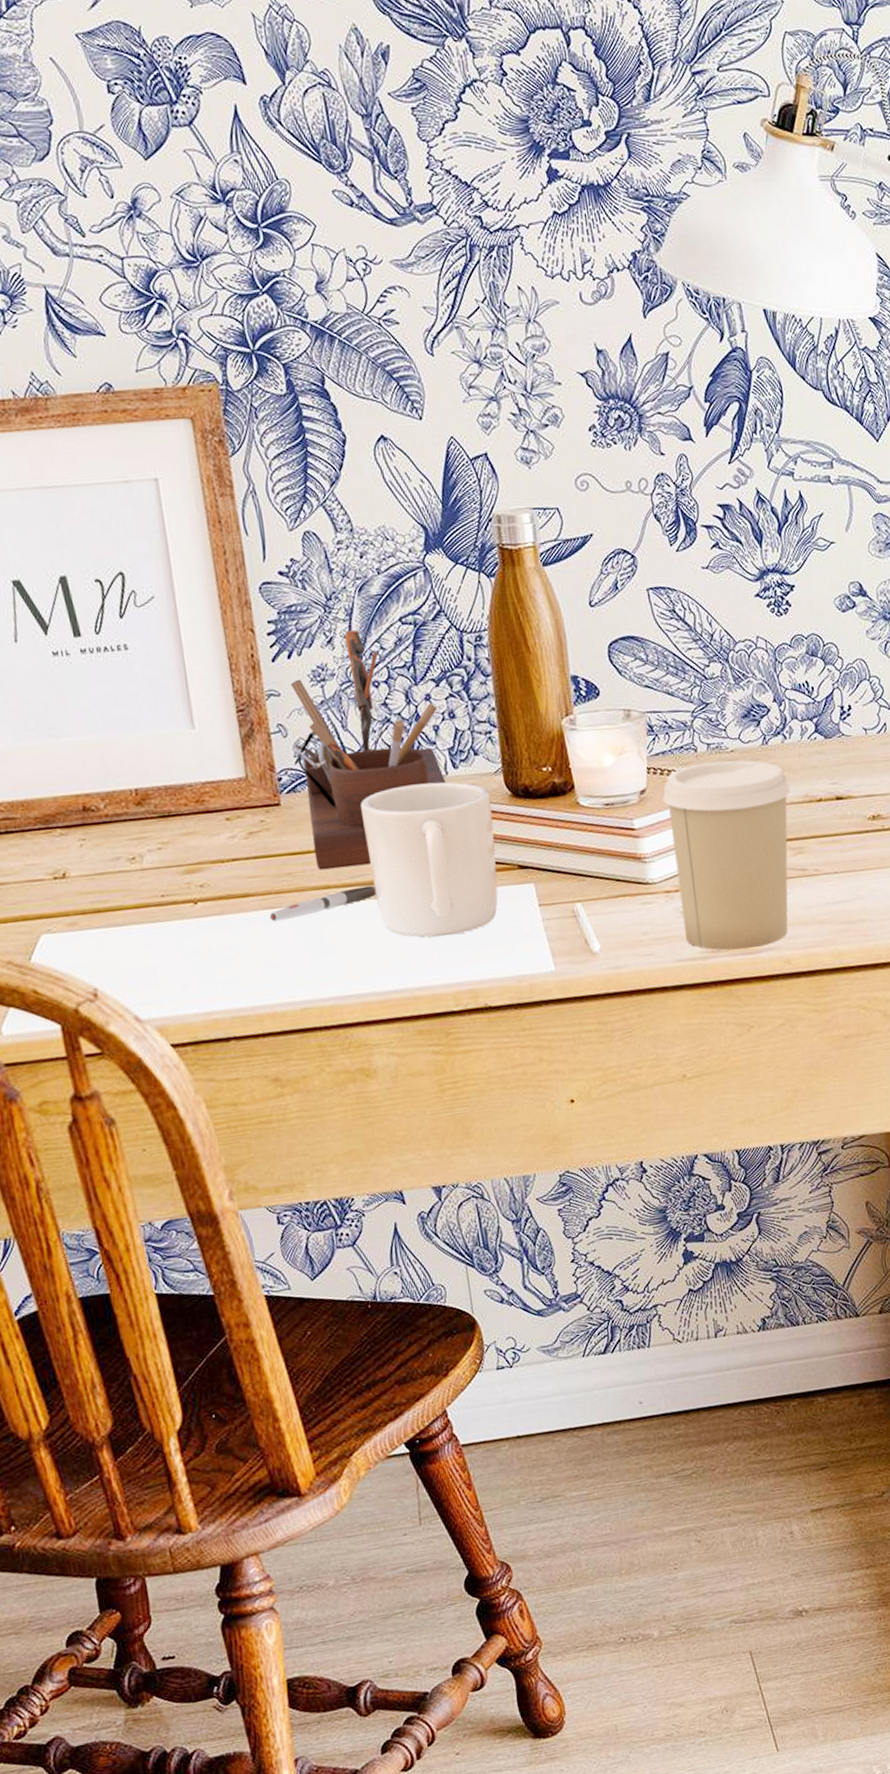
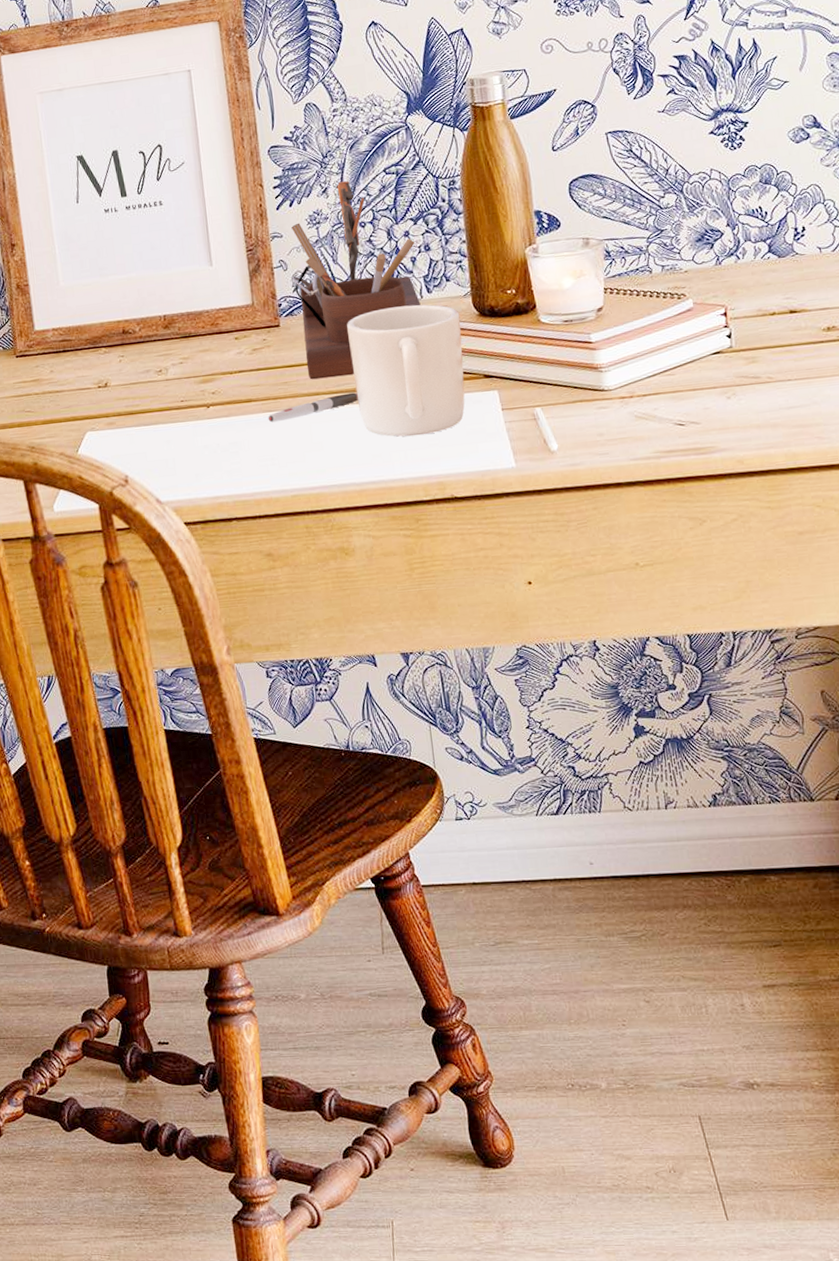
cup: present [662,760,791,951] -> none [618,279,744,451]

